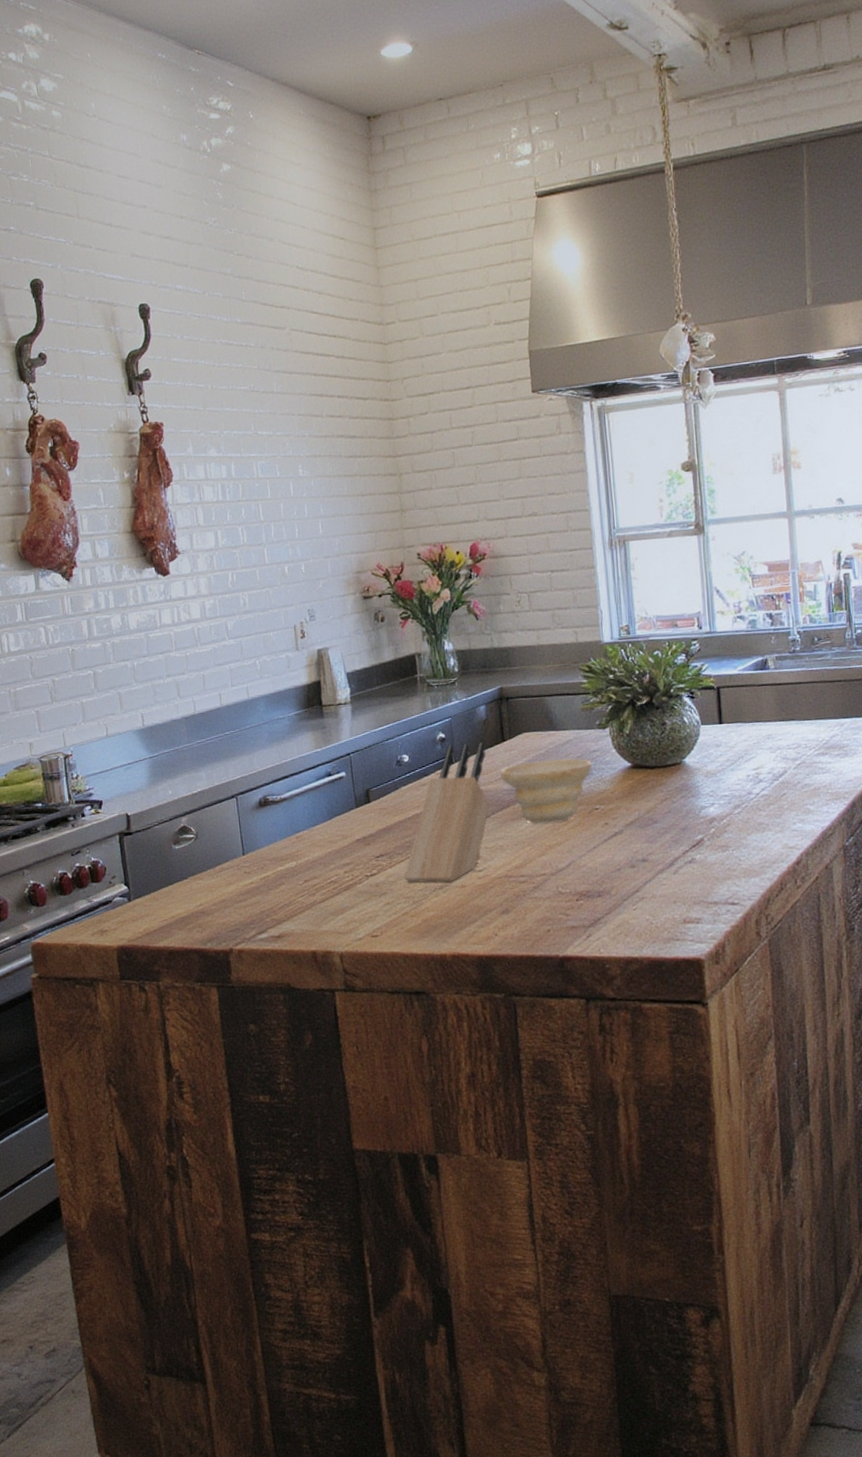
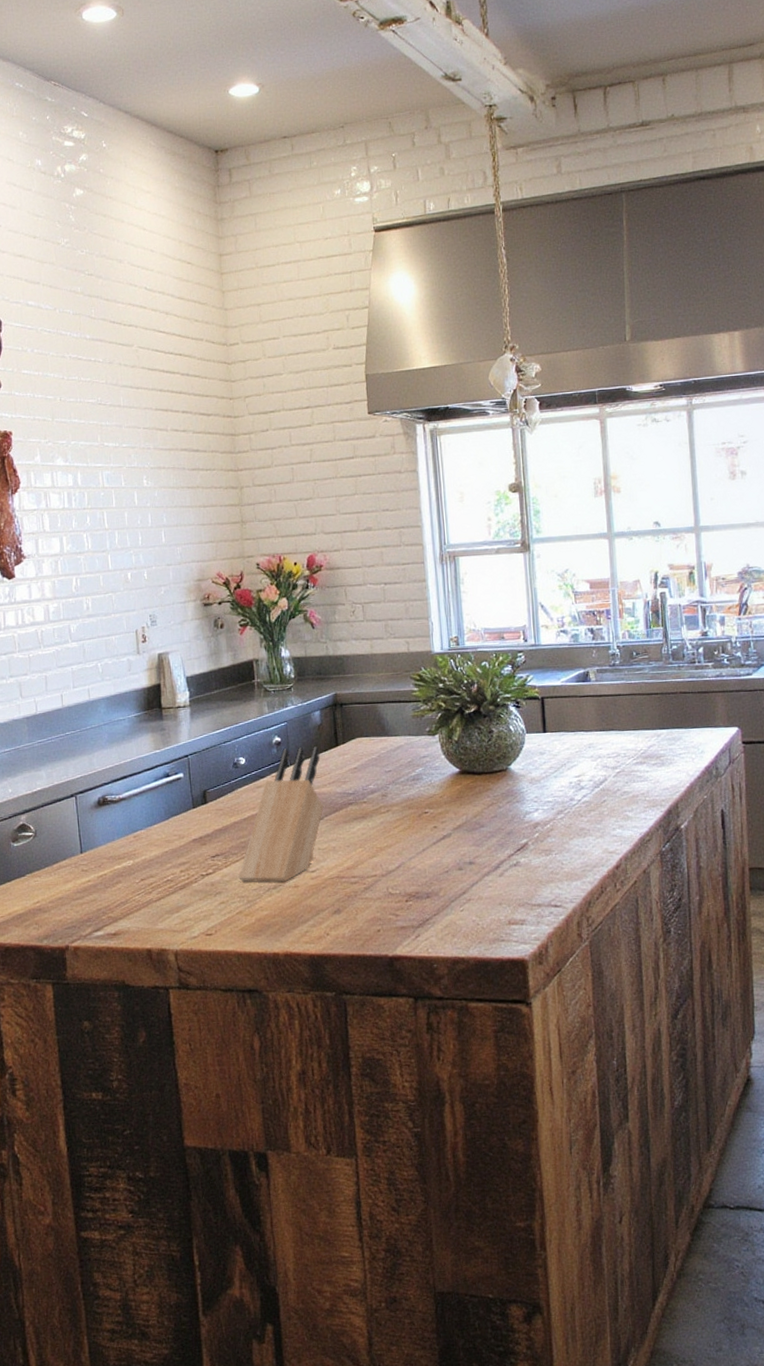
bowl: present [500,758,592,823] -> none [333,763,422,826]

